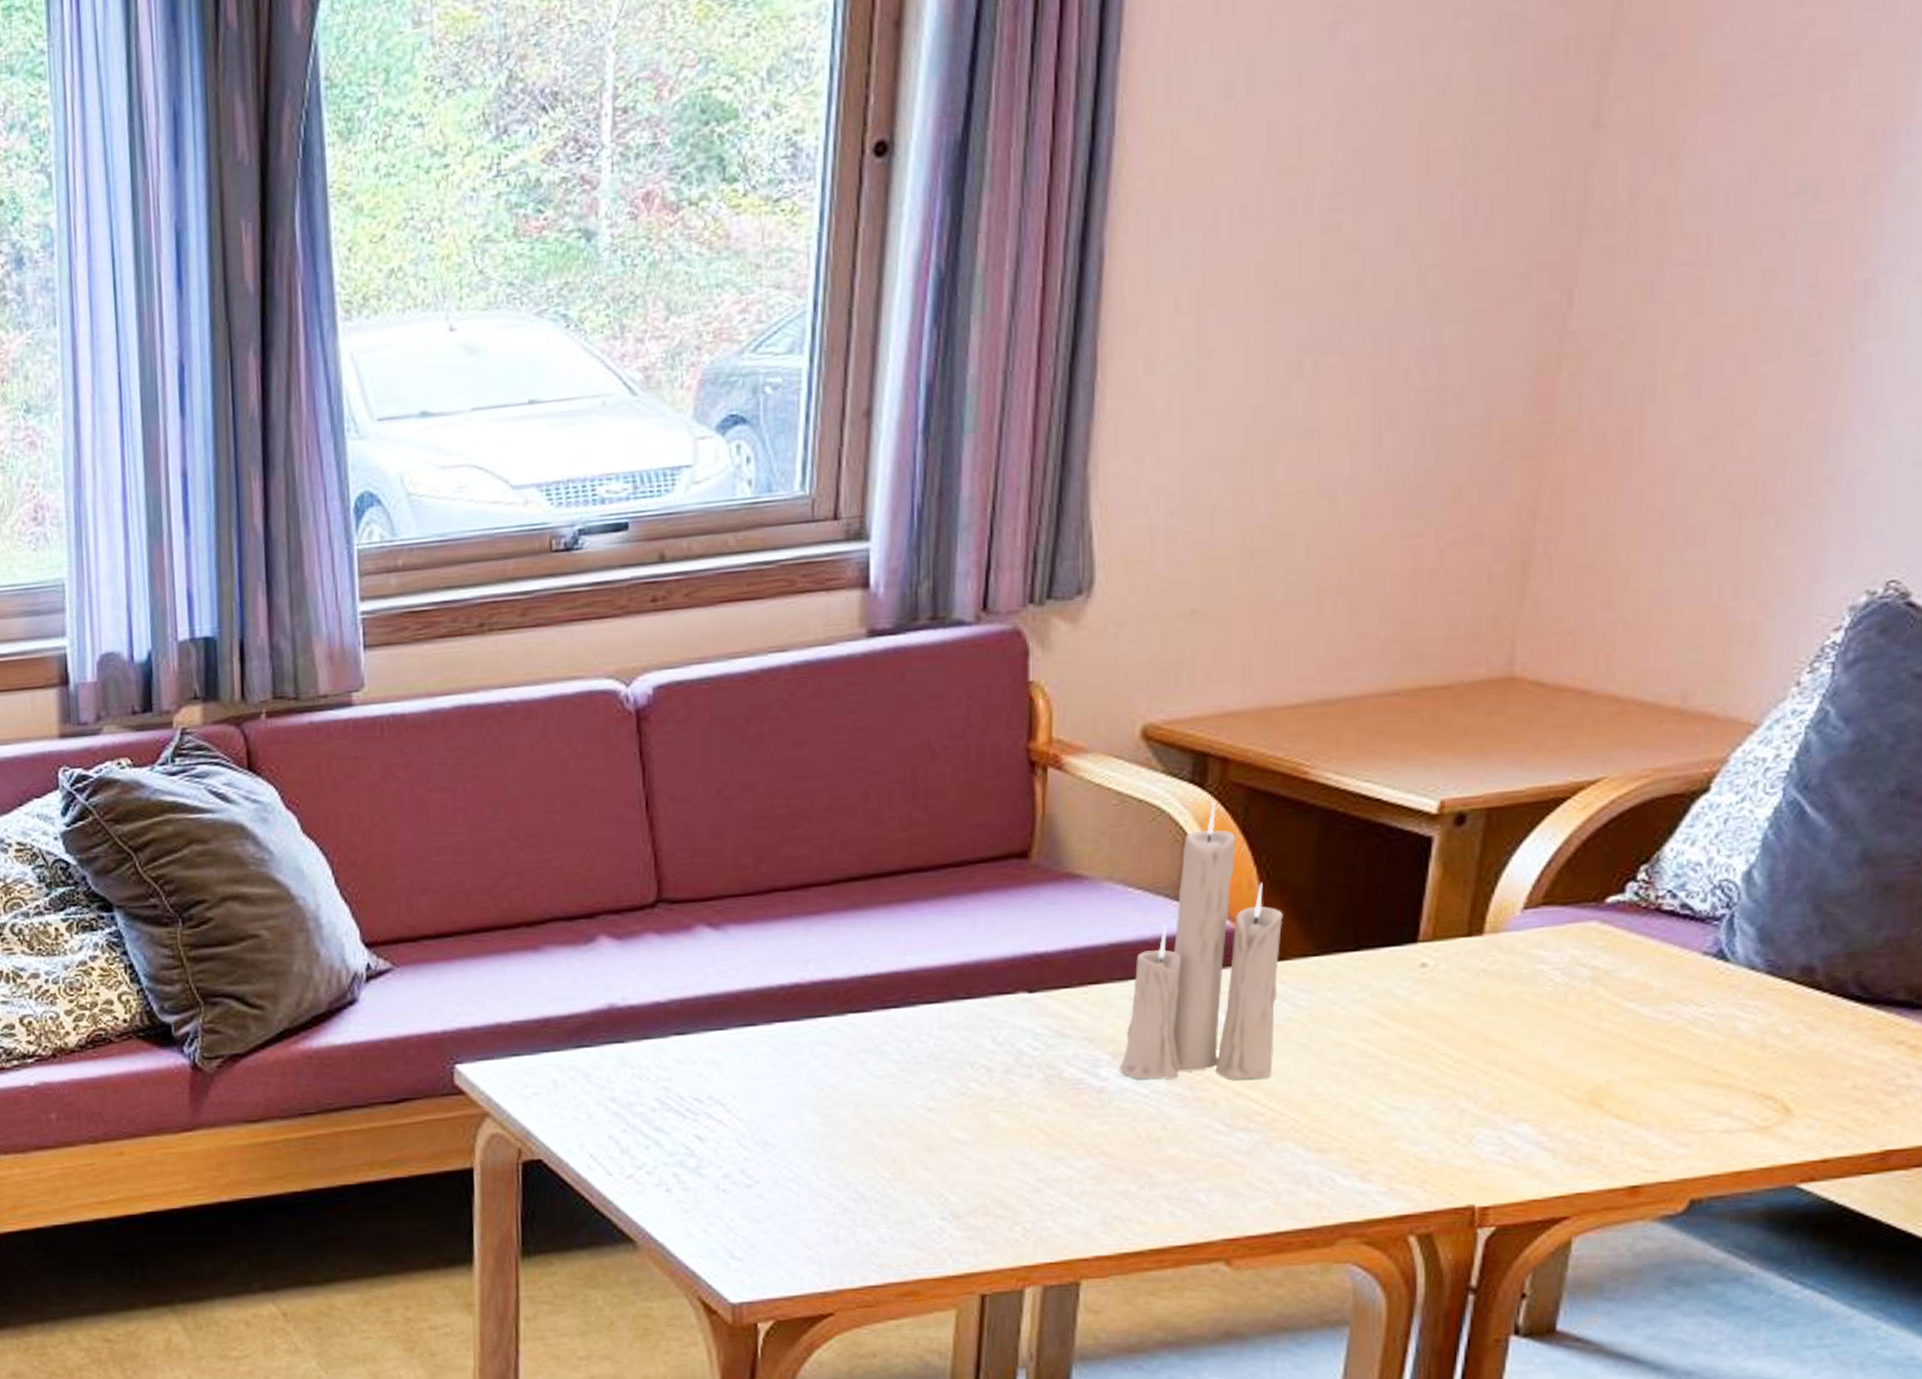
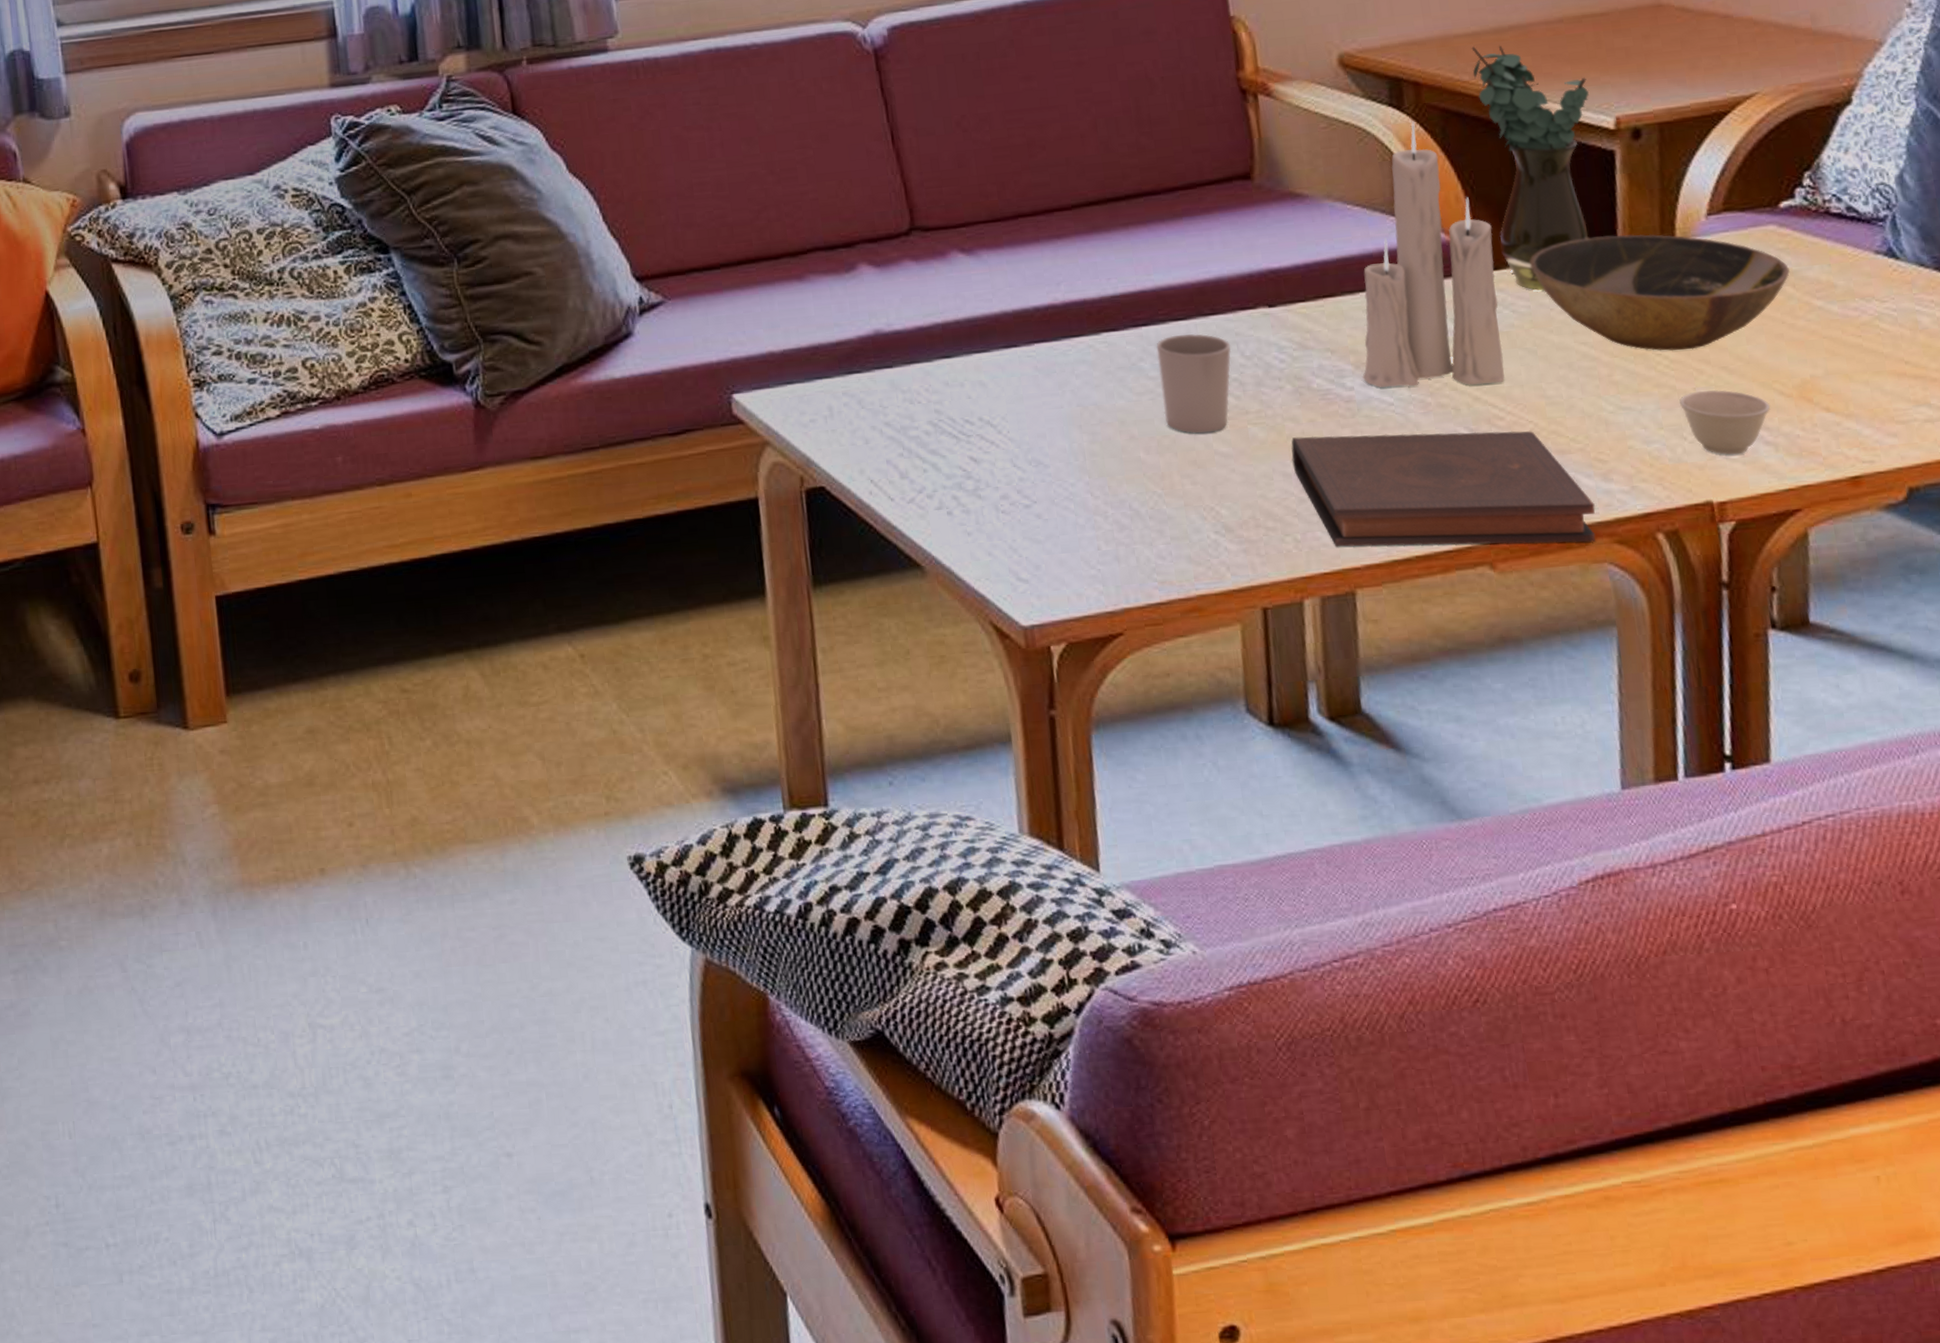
mug: none [903,1018,983,1119] -> present [1156,334,1231,434]
book: none [1032,1125,1347,1242] -> present [1291,430,1596,547]
vase: none [1288,720,1415,984] -> present [1471,46,1590,291]
bowl: none [1318,927,1605,1050] -> present [1529,234,1791,351]
teacup: none [1457,1092,1556,1160] -> present [1679,389,1771,455]

